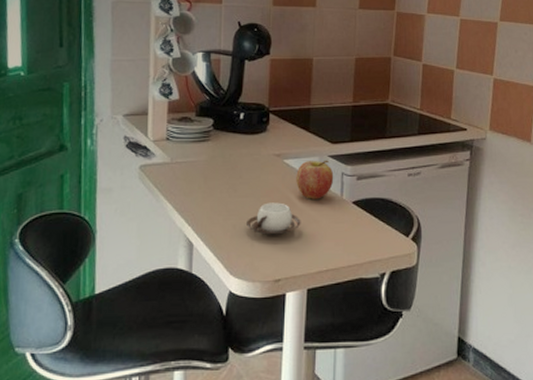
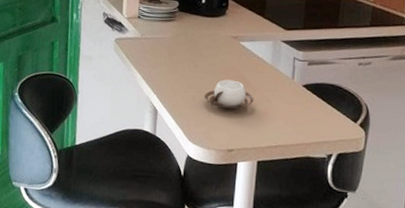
fruit: present [296,160,334,199] -> none [251,44,286,80]

